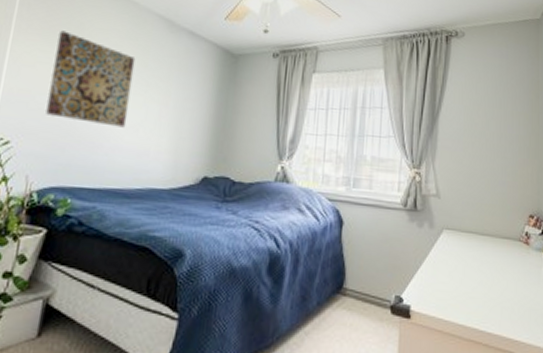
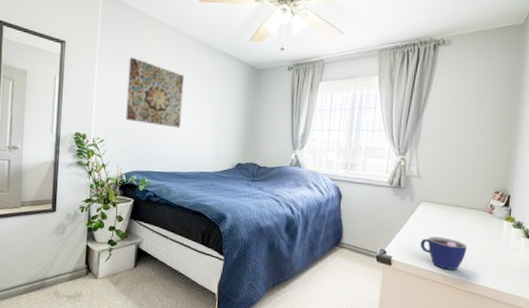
cup: none [445,276,503,323] -> present [420,236,468,270]

